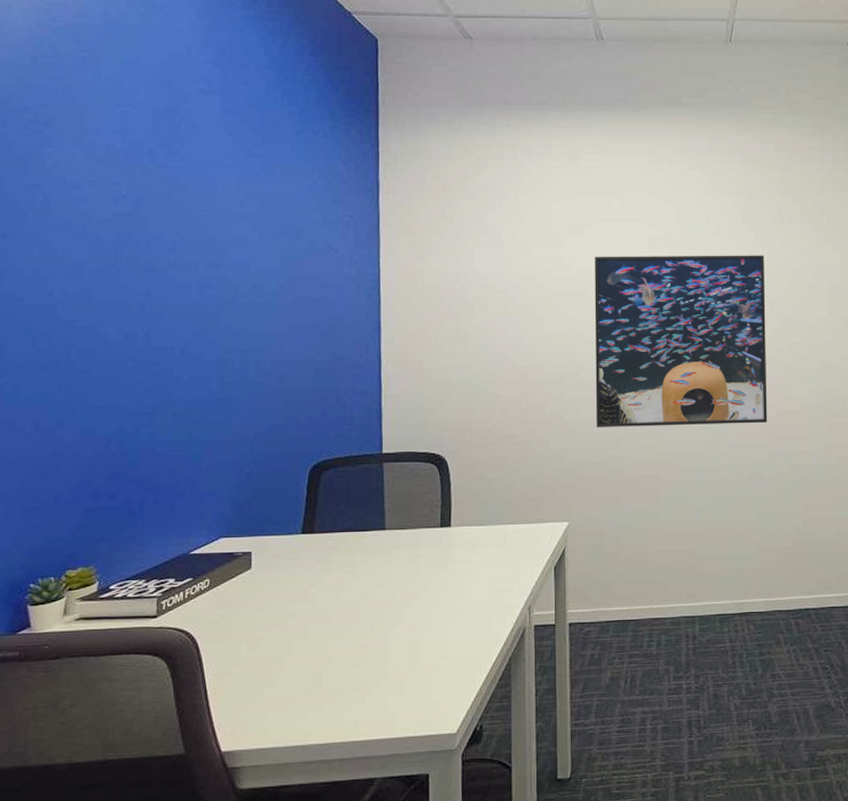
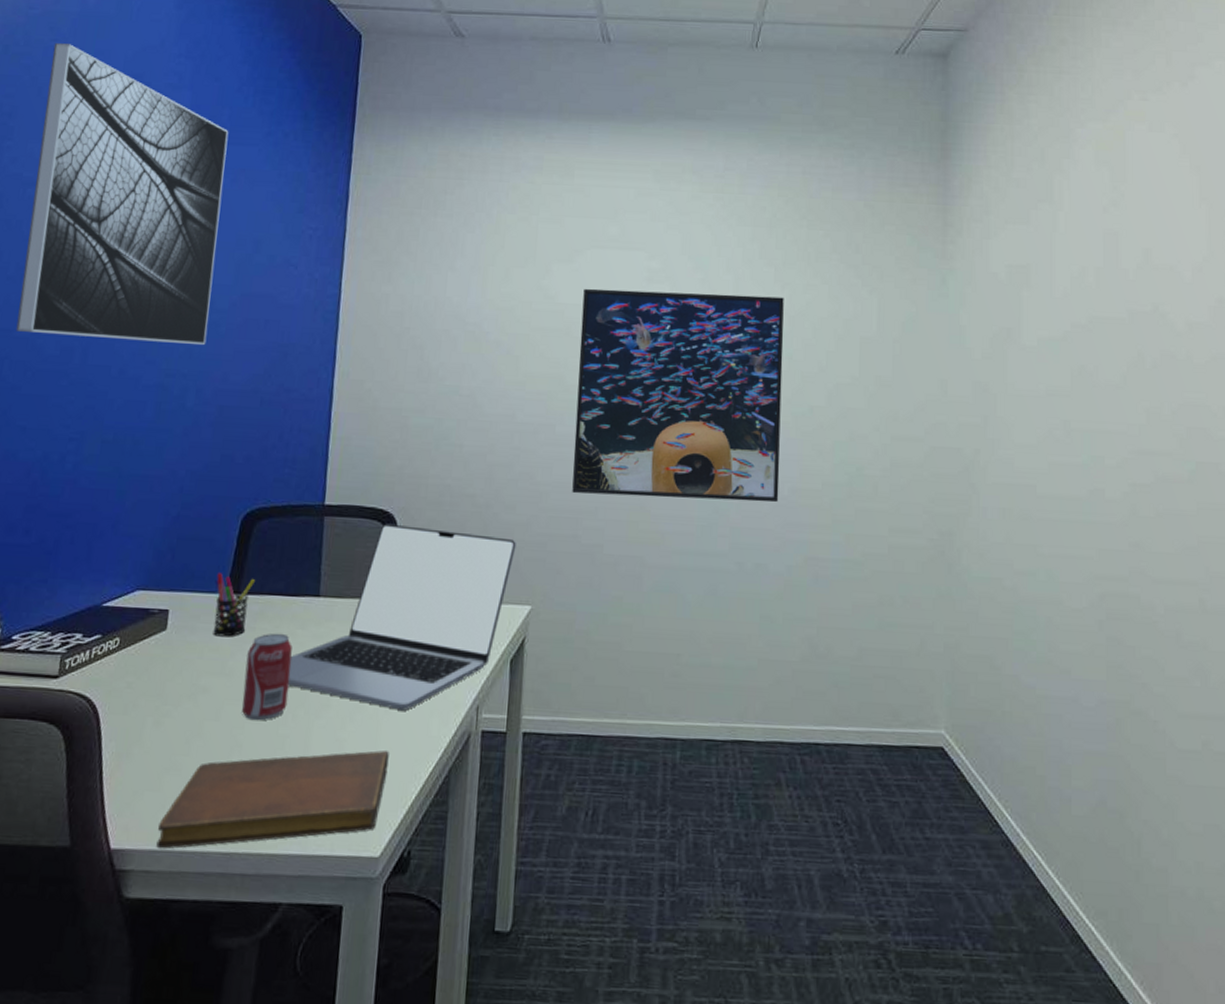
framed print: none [78,54,262,324] -> present [16,43,229,346]
notebook: none [262,649,458,747] -> present [156,750,389,850]
pen holder: none [291,517,327,570] -> present [213,573,256,637]
beverage can: none [325,563,366,636] -> present [242,633,292,721]
laptop: none [364,464,552,616] -> present [288,523,516,711]

